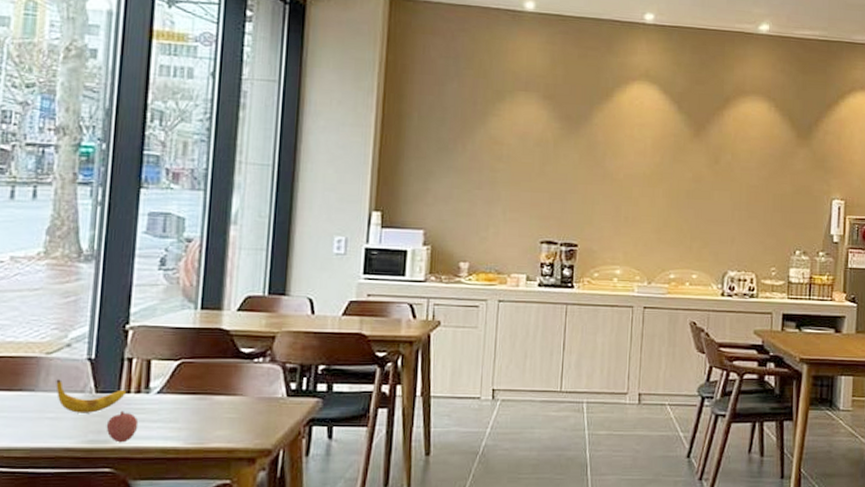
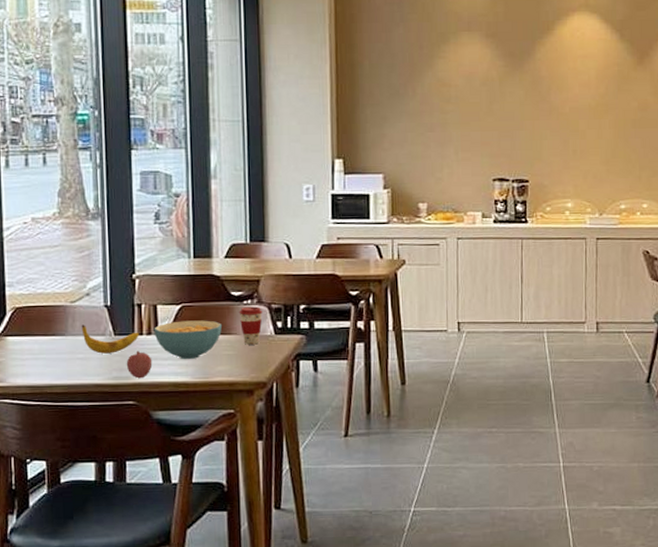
cereal bowl: none [144,378,226,421] -> present [154,320,222,359]
coffee cup: none [247,365,275,408] -> present [239,306,262,345]

